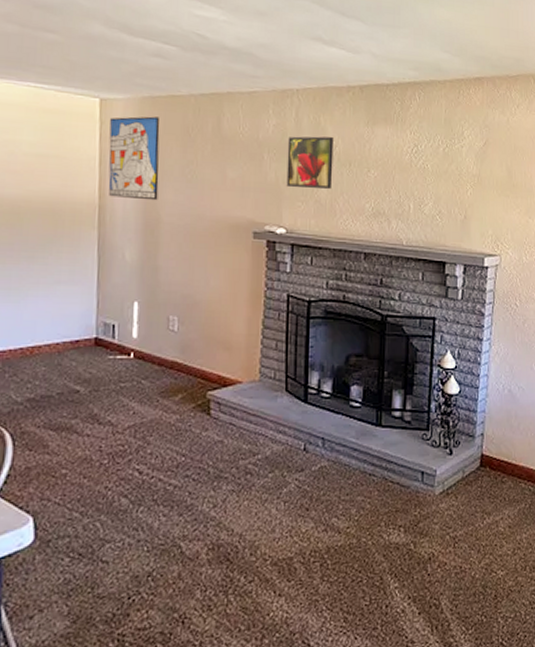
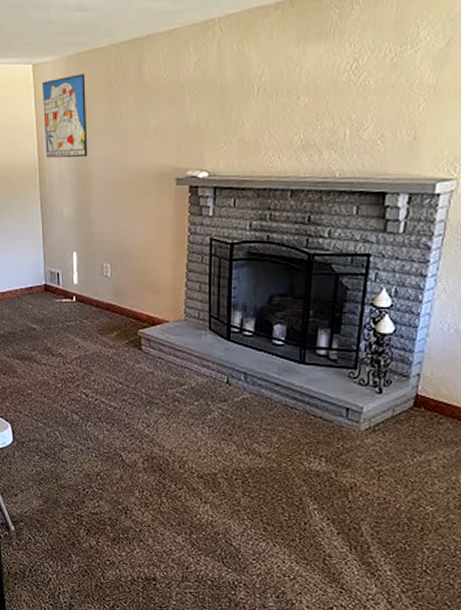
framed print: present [286,136,334,189] -> none [208,66,259,127]

